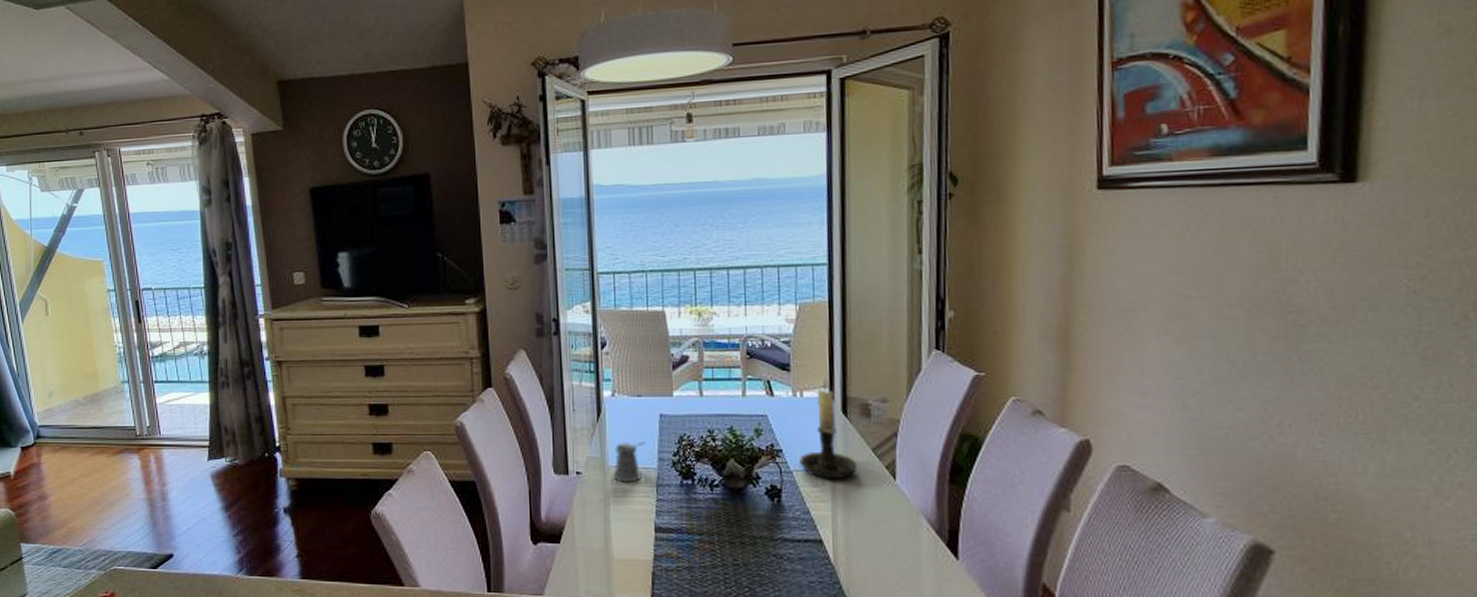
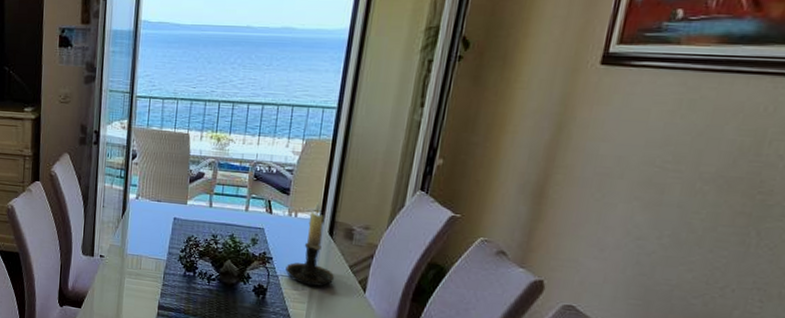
pepper shaker: present [612,441,645,483] -> none [129,236,159,269]

